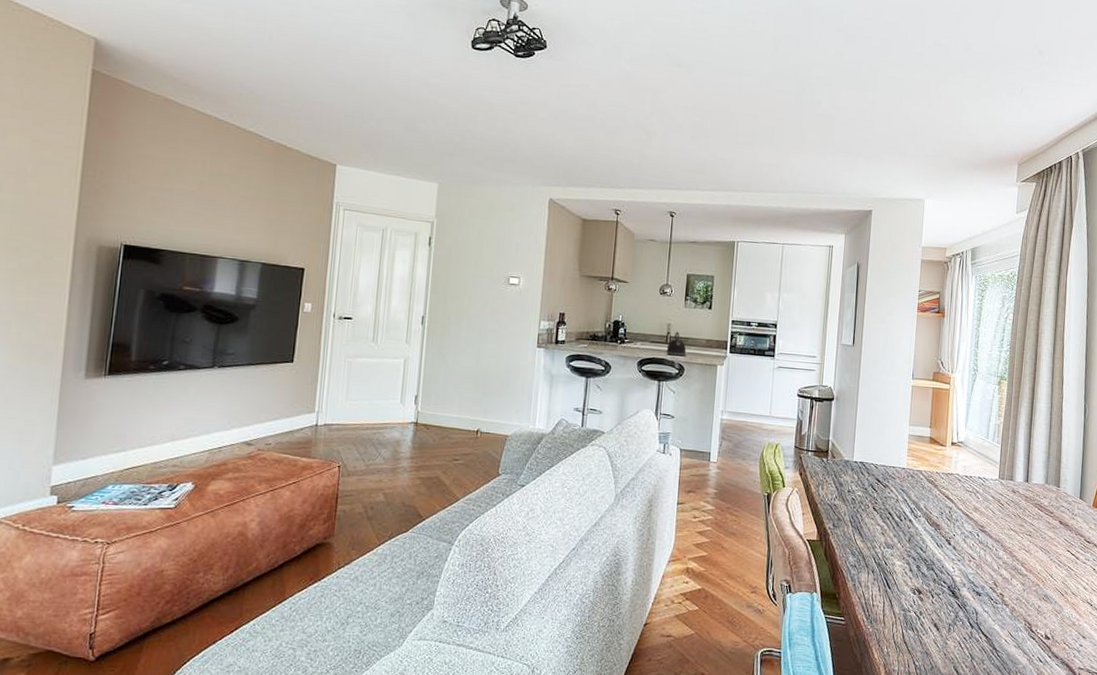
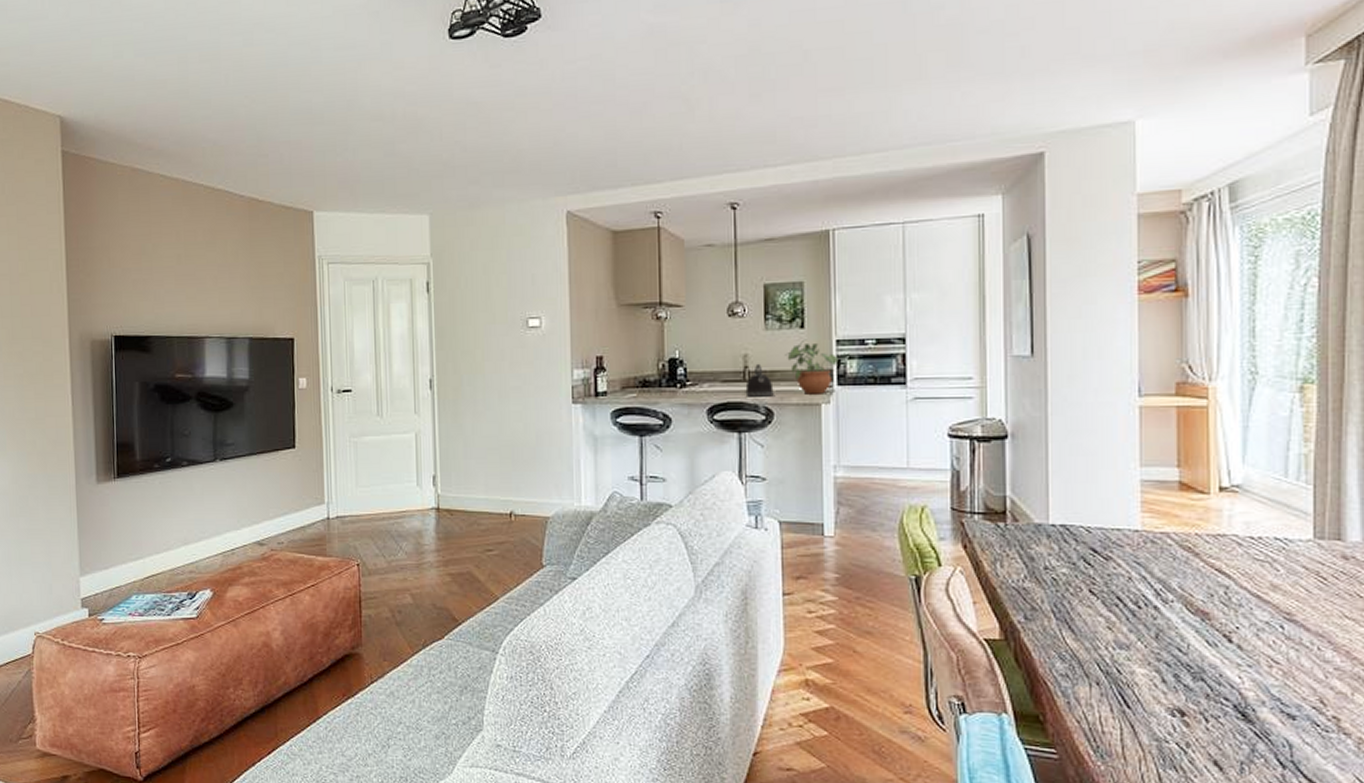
potted plant: none [697,317,732,358] -> present [785,339,839,395]

